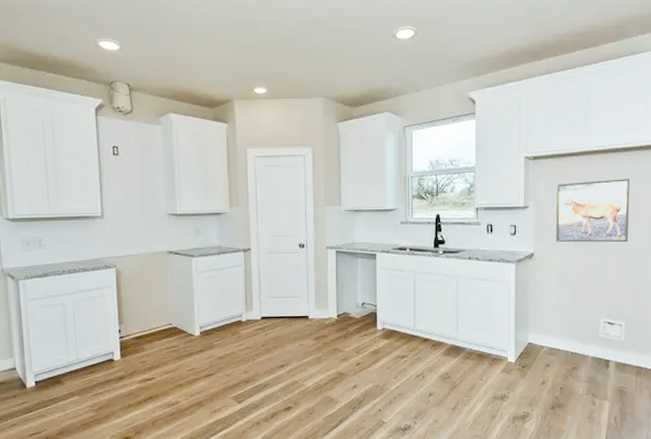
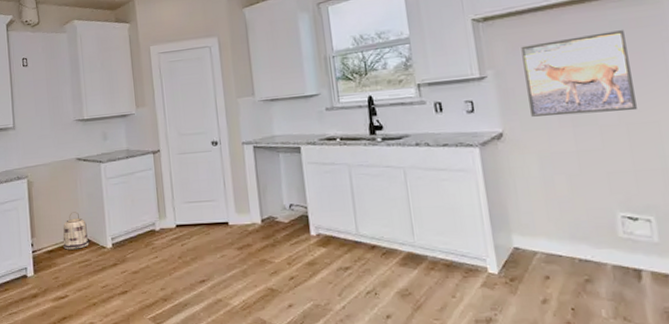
basket: none [151,302,178,336] -> present [62,212,89,250]

